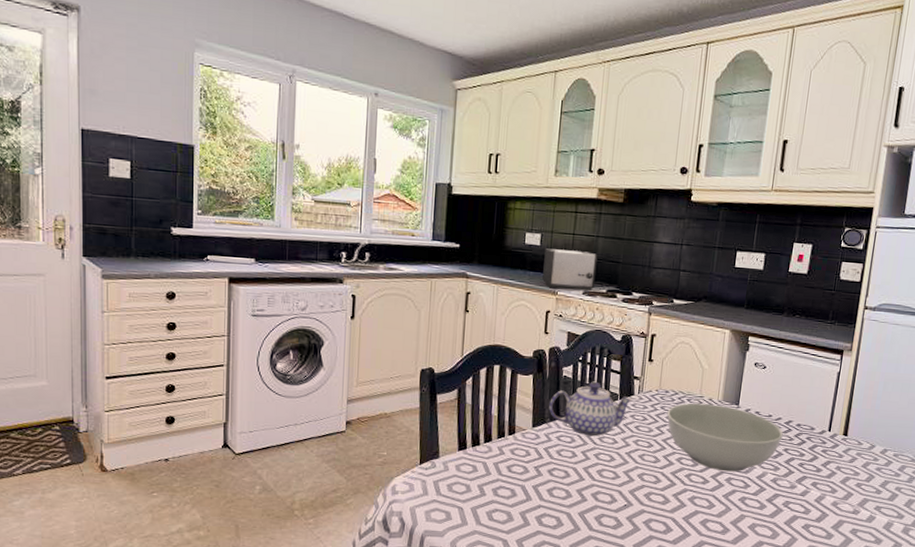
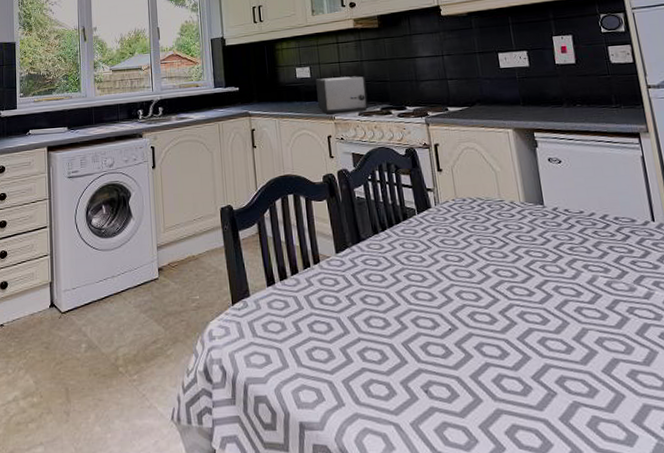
teapot: present [549,381,631,436] -> none [348,198,430,256]
bowl: present [667,403,784,472] -> none [469,207,604,280]

